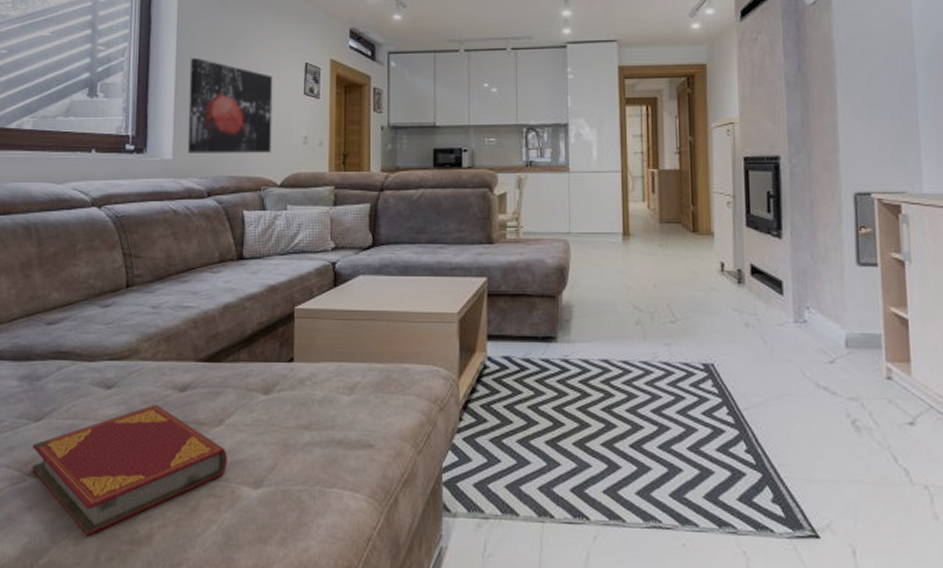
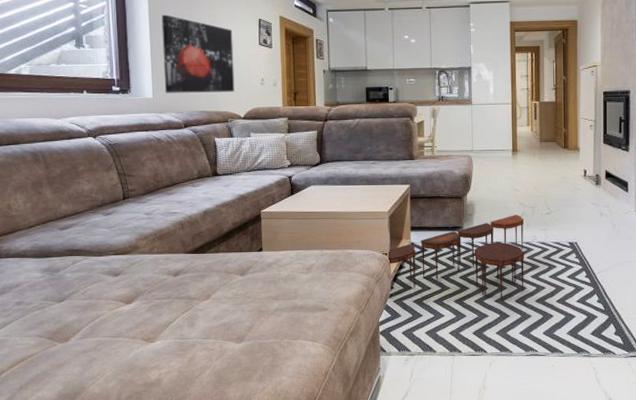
hardback book: present [31,404,227,536] -> none [58,286,215,382]
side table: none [448,322,642,444] -> present [382,215,525,300]

